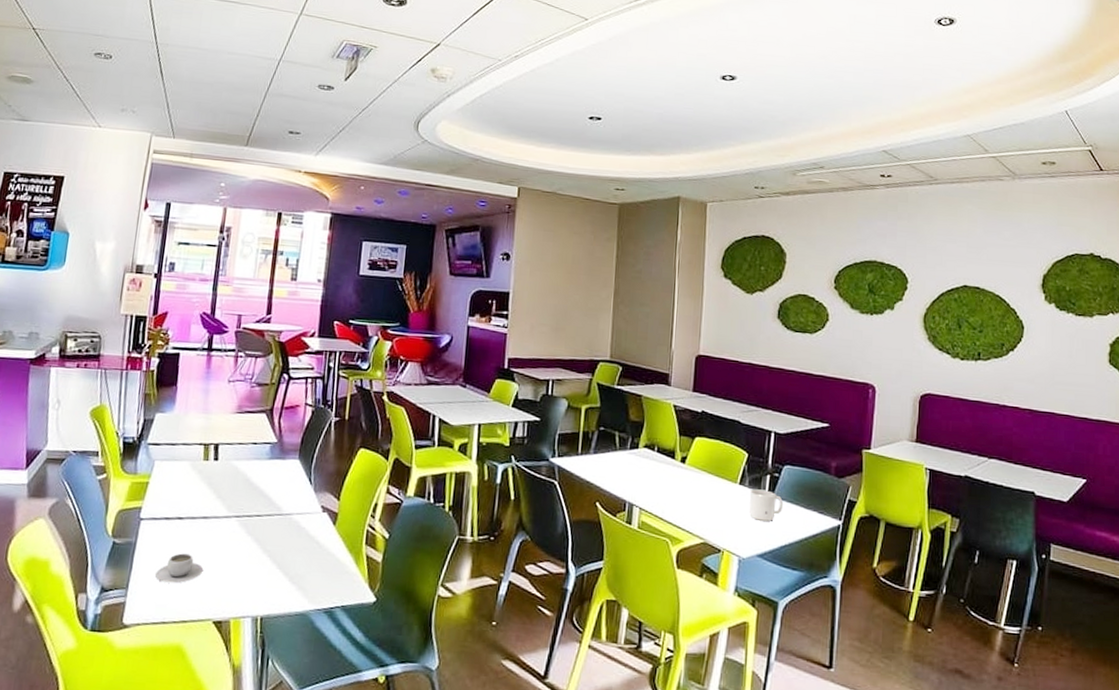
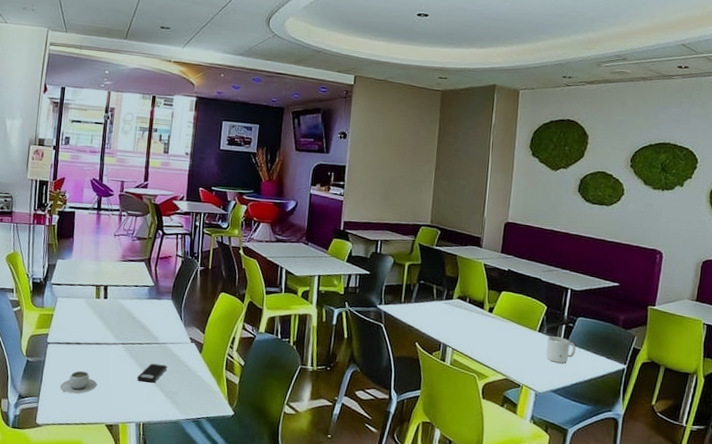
phone: none [253,540,293,565] -> present [136,363,167,383]

